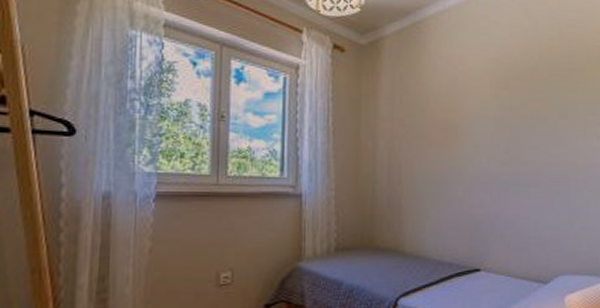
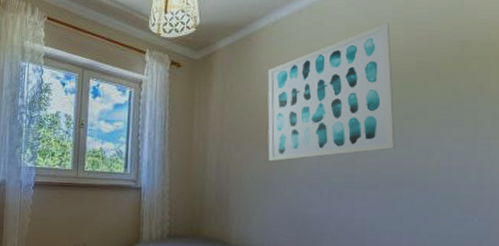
wall art: none [437,23,553,161] -> present [267,23,395,162]

